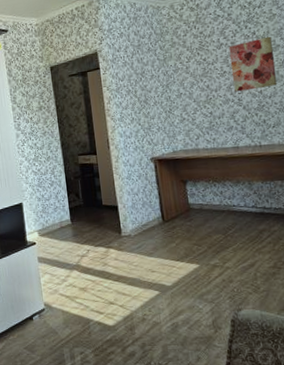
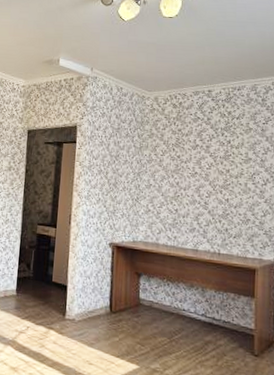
wall art: present [229,36,278,92] -> none [201,148,245,197]

